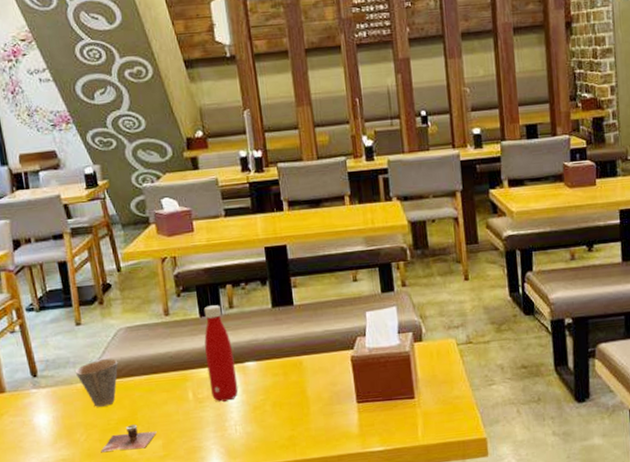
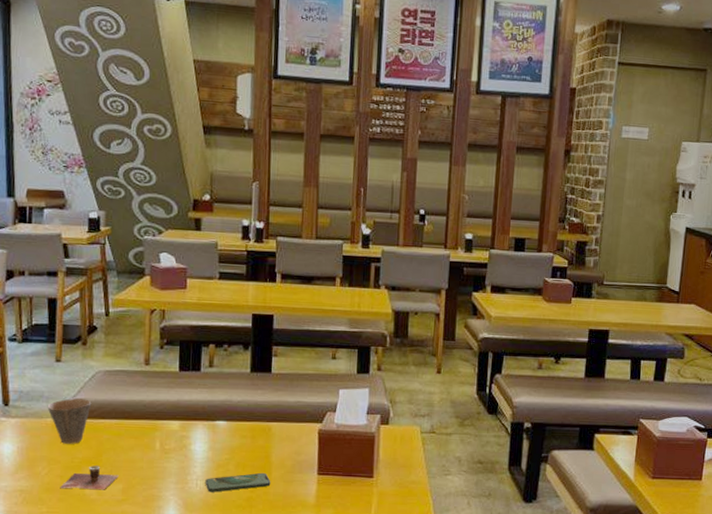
bottle: present [203,305,239,402] -> none [178,362,206,456]
smartphone: none [243,408,311,436] -> present [205,472,271,492]

